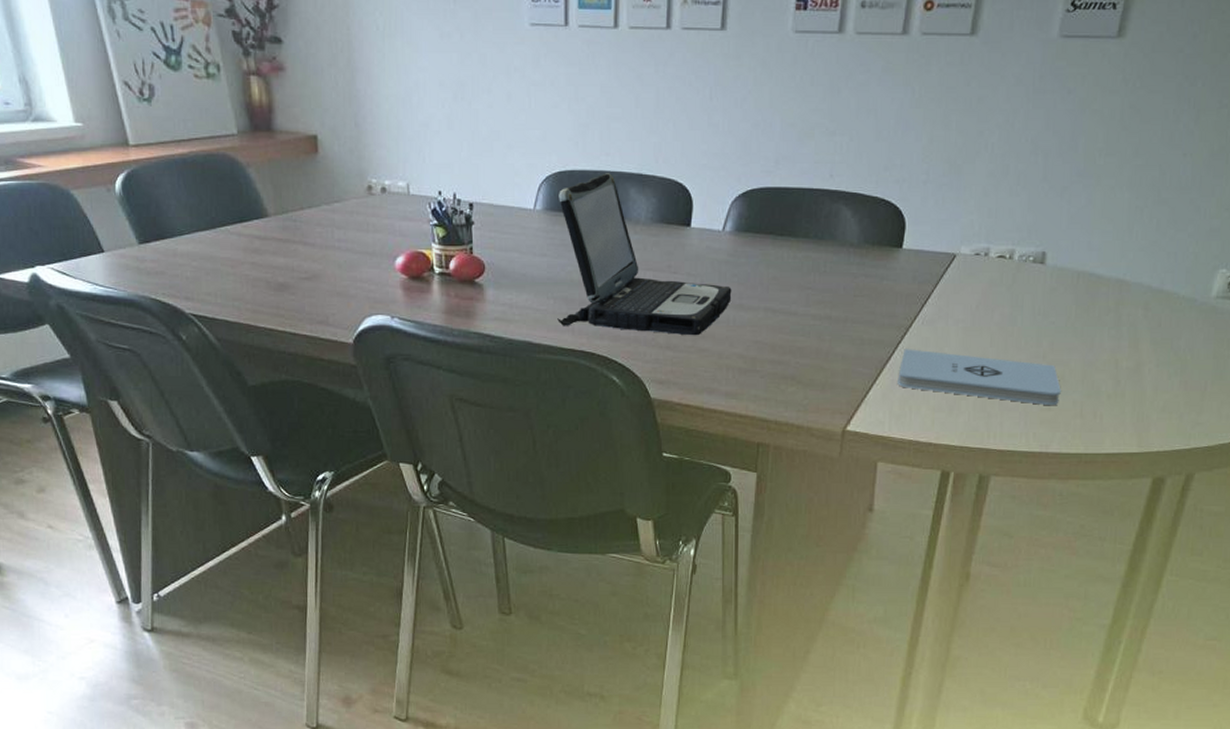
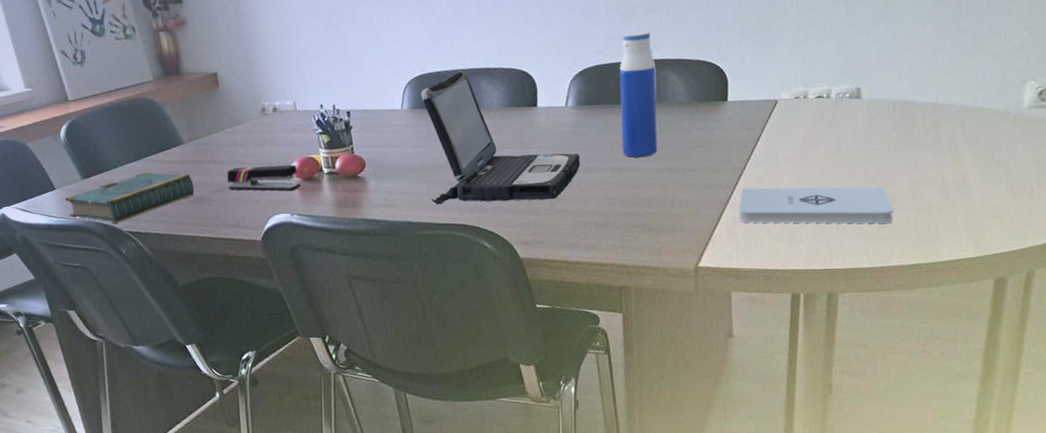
book: none [116,244,277,302] -> present [65,171,195,224]
stapler: none [318,253,406,290] -> present [227,164,301,191]
water bottle: none [779,155,829,300] -> present [619,31,658,158]

